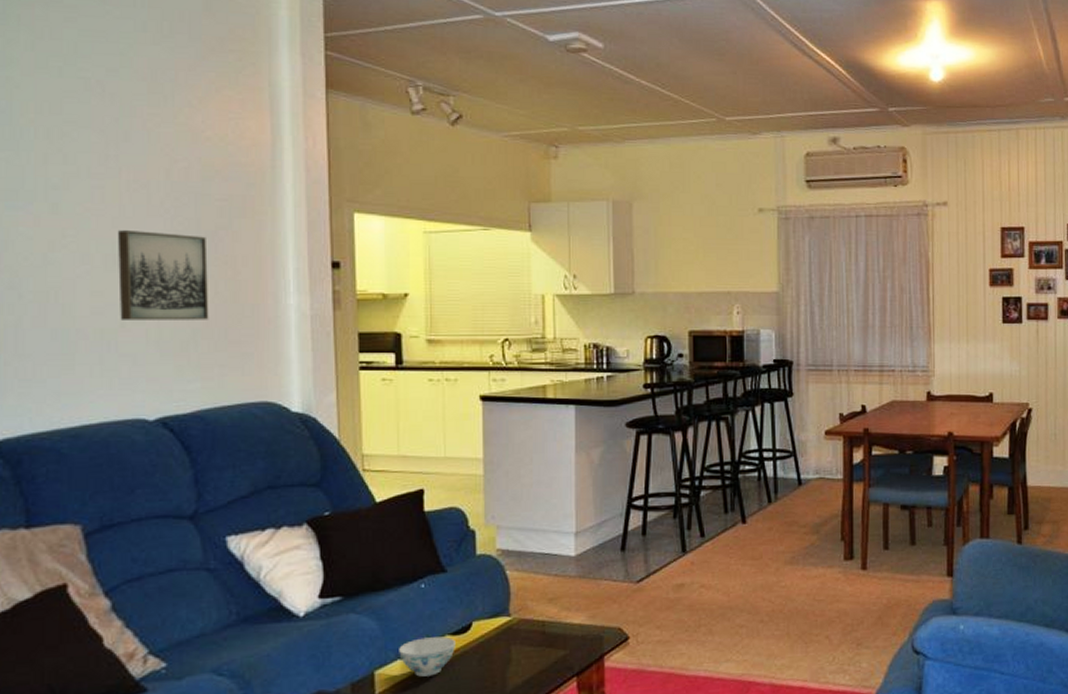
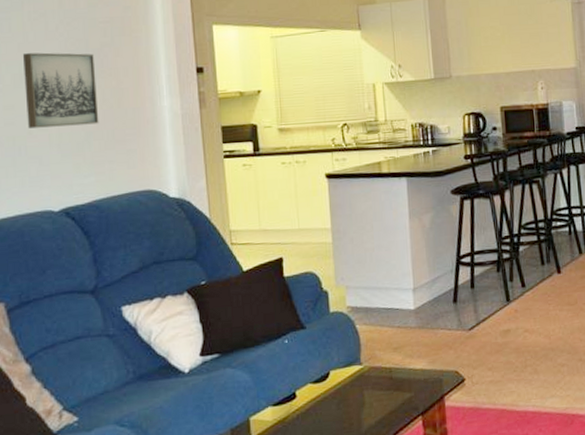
bowl: present [399,636,455,677] -> none [269,385,317,421]

